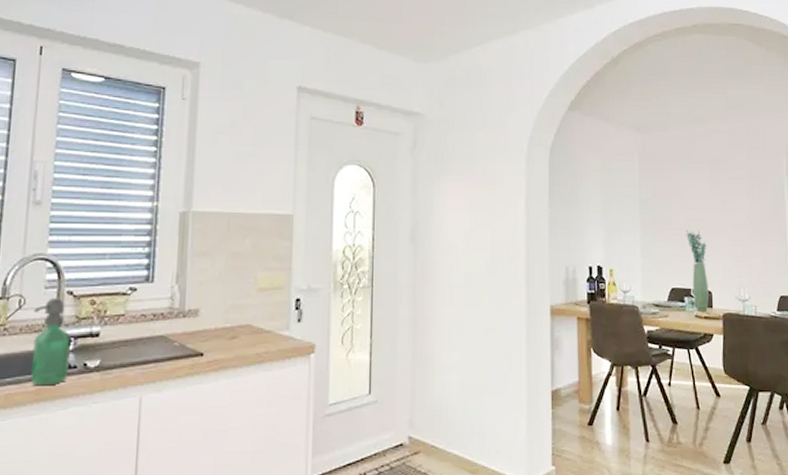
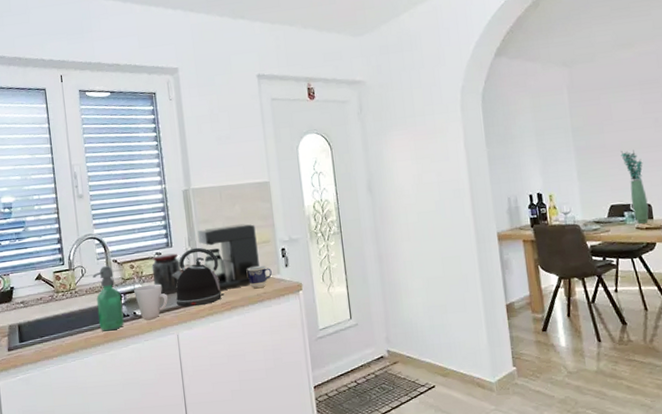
mug: none [89,328,137,376] -> present [134,284,169,321]
jar: none [119,291,161,345] -> present [152,253,181,296]
kettle: none [146,286,214,363] -> present [172,247,225,307]
coffee maker: none [181,263,267,344] -> present [195,223,259,290]
cup: none [247,318,279,346] -> present [247,266,272,289]

